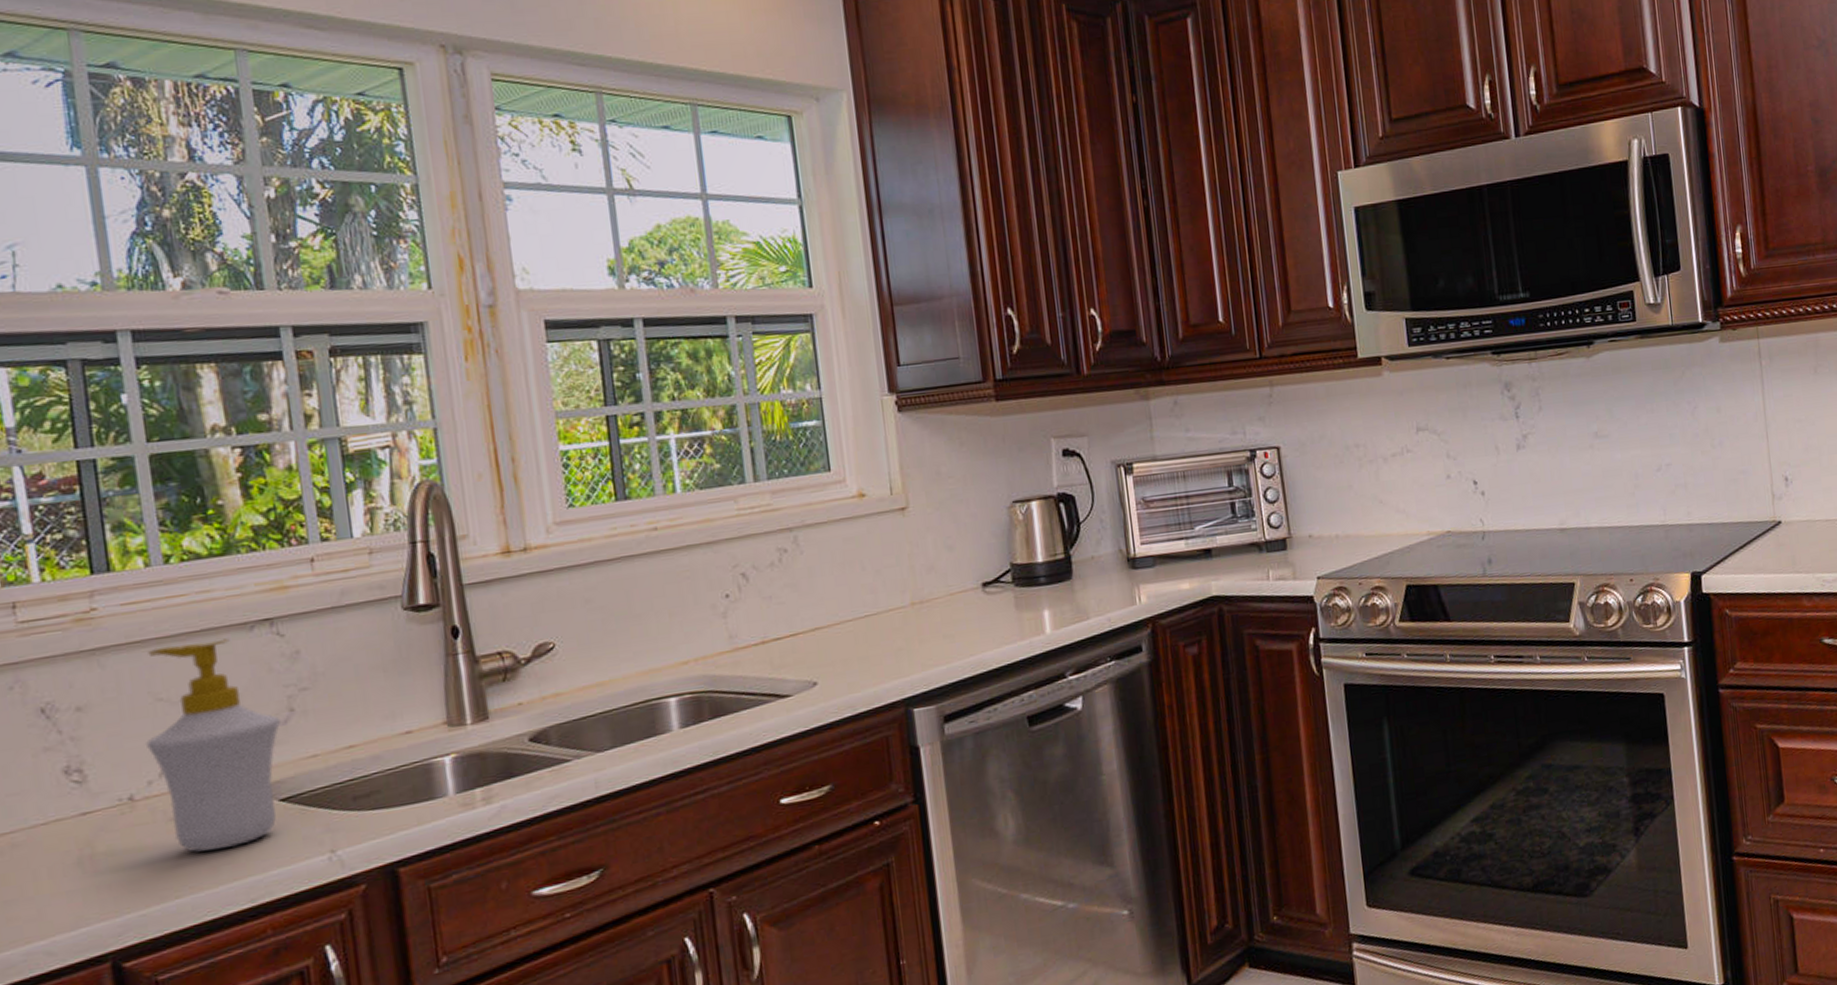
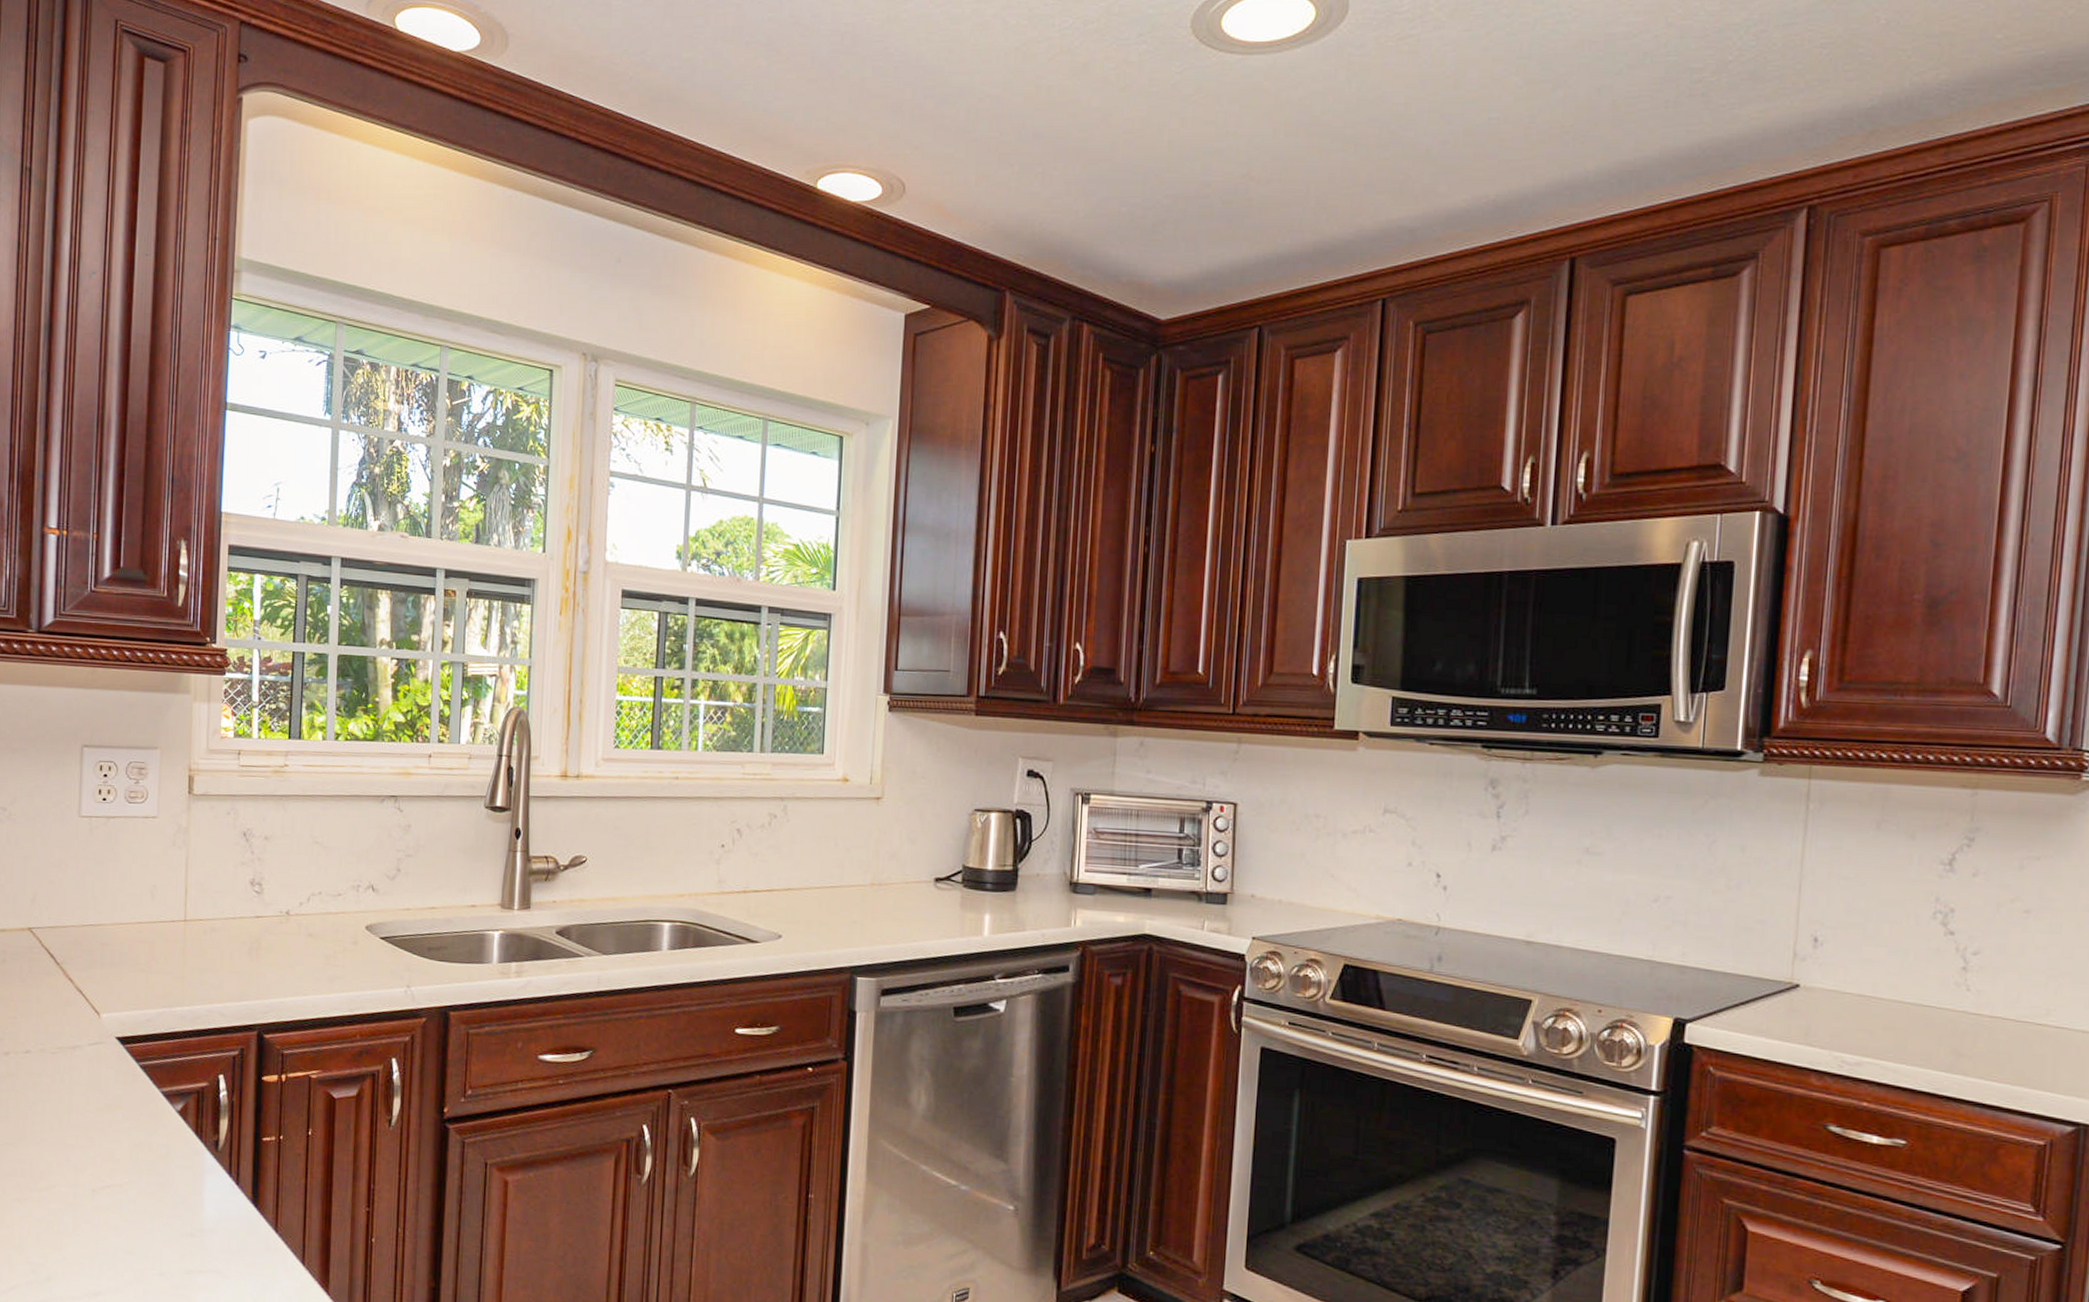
soap bottle: present [145,638,281,852] -> none [302,802,391,966]

